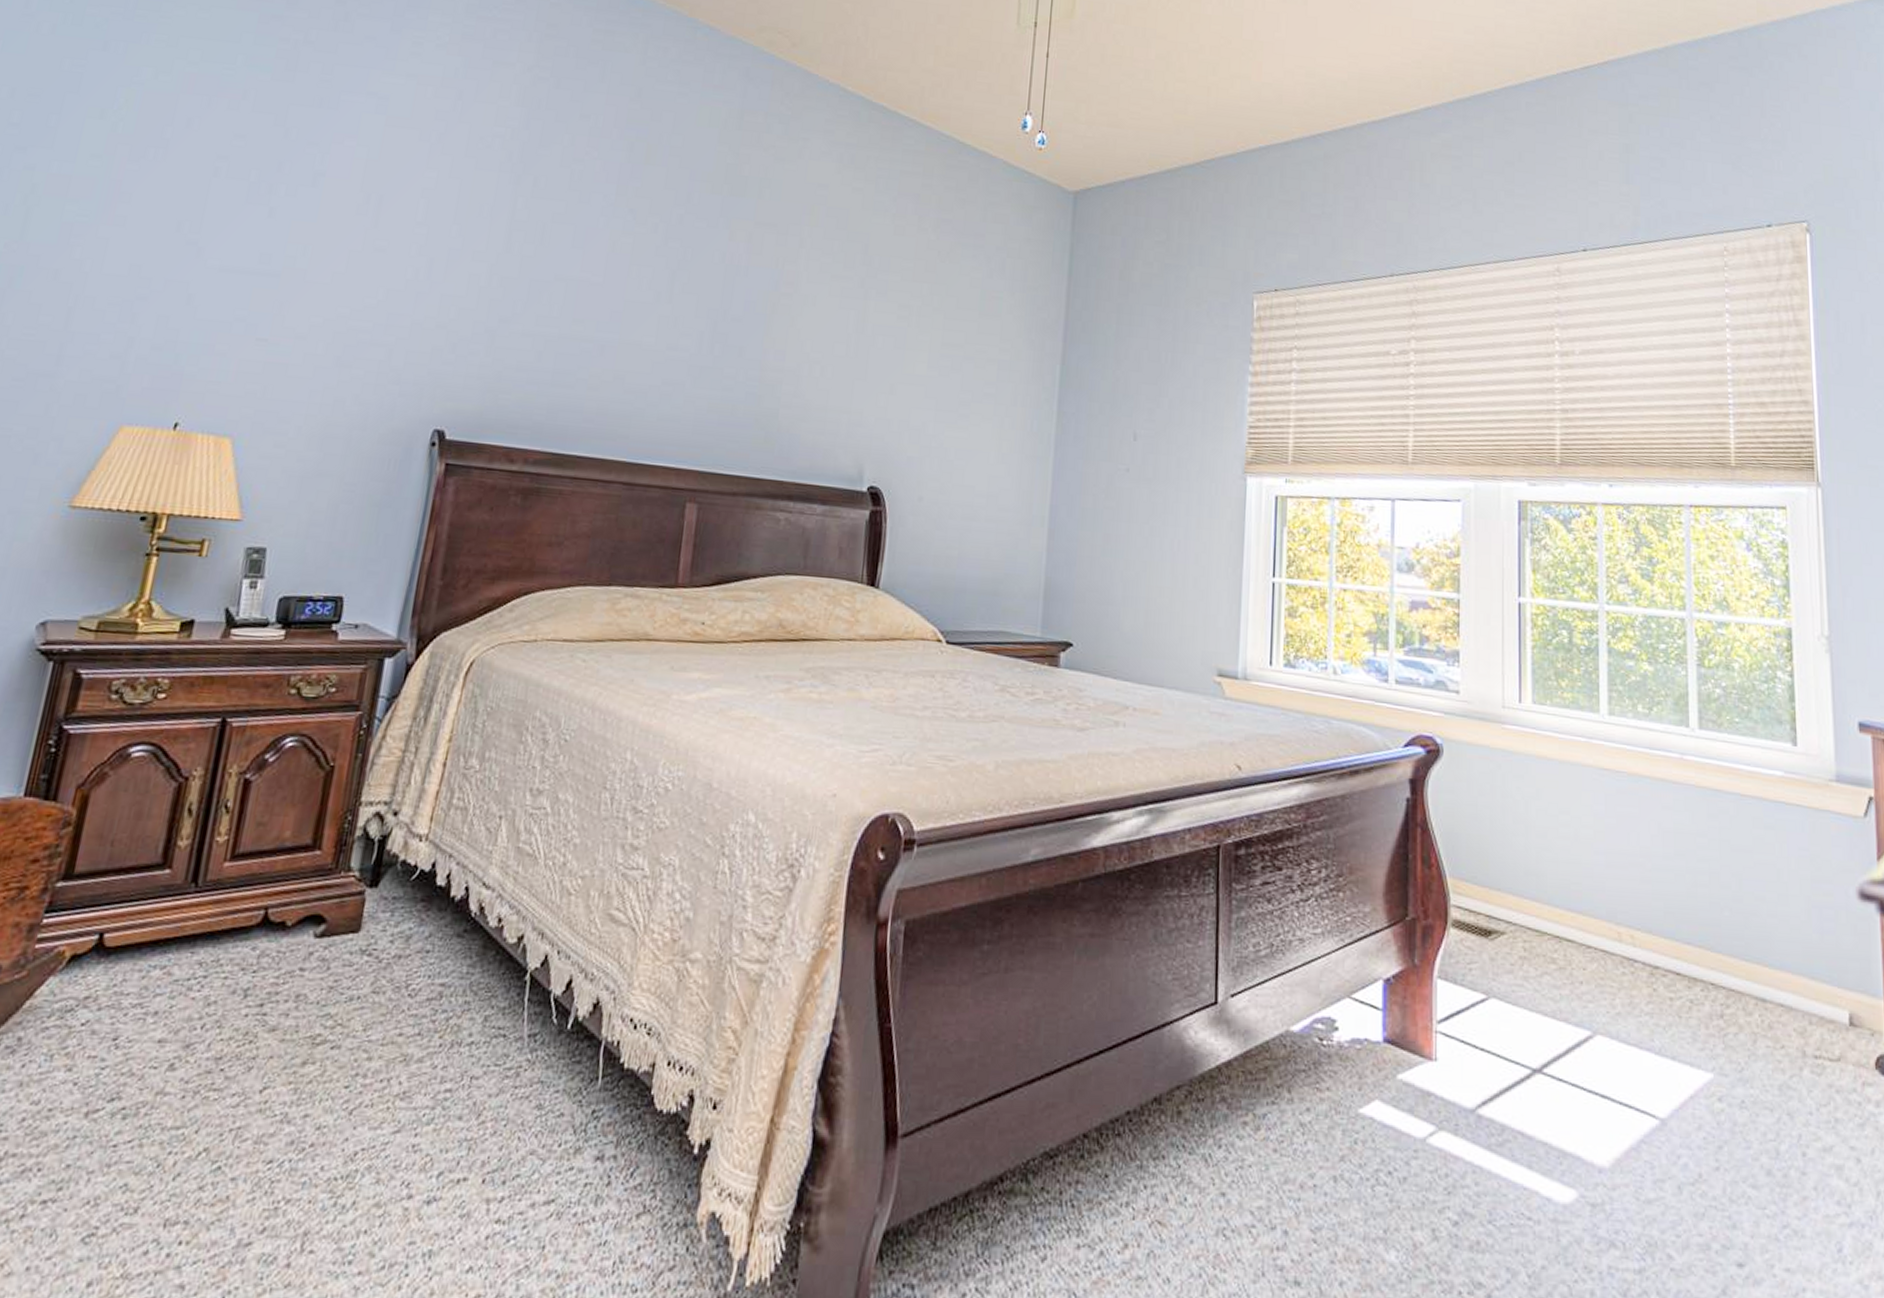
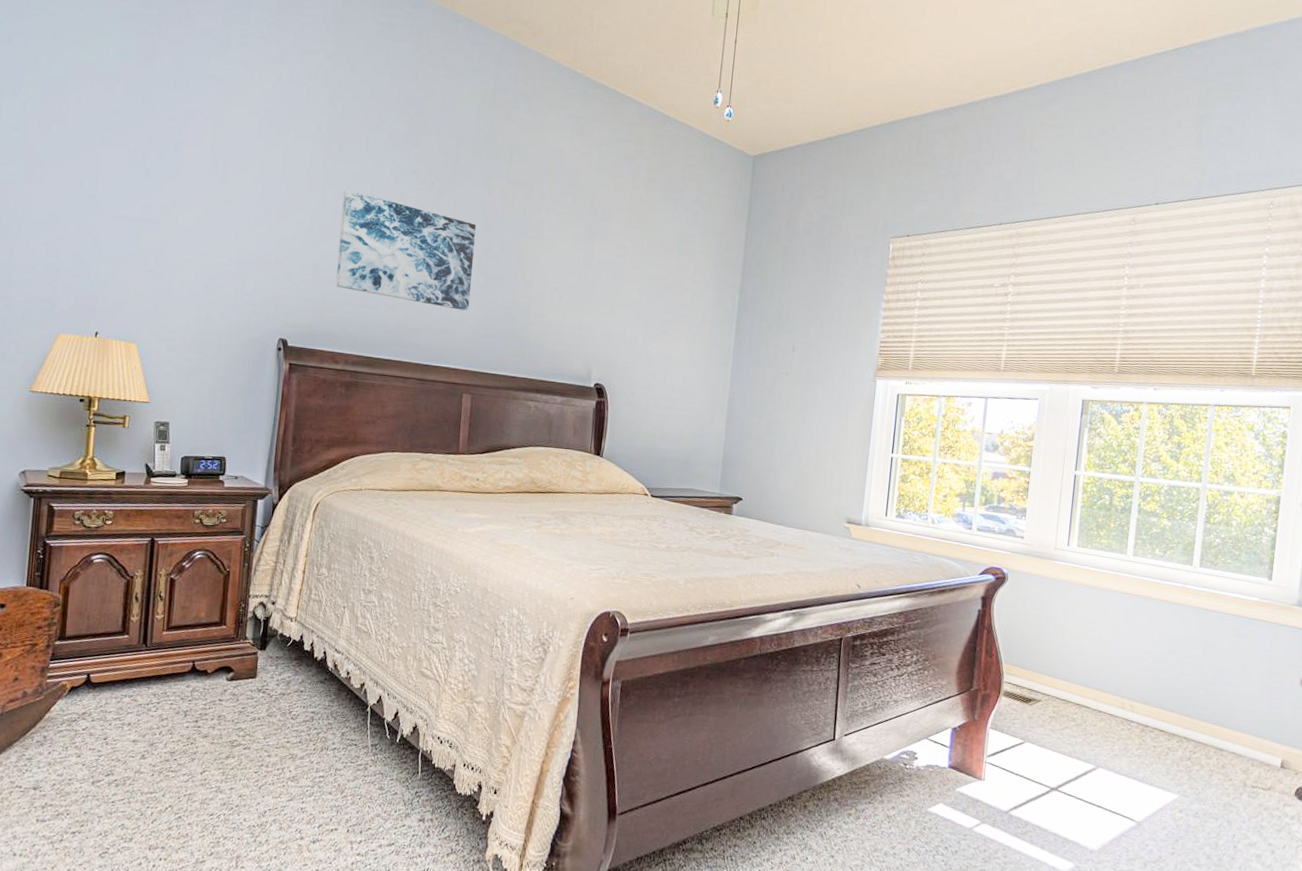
wall art: none [517,234,712,390] -> present [335,190,476,311]

